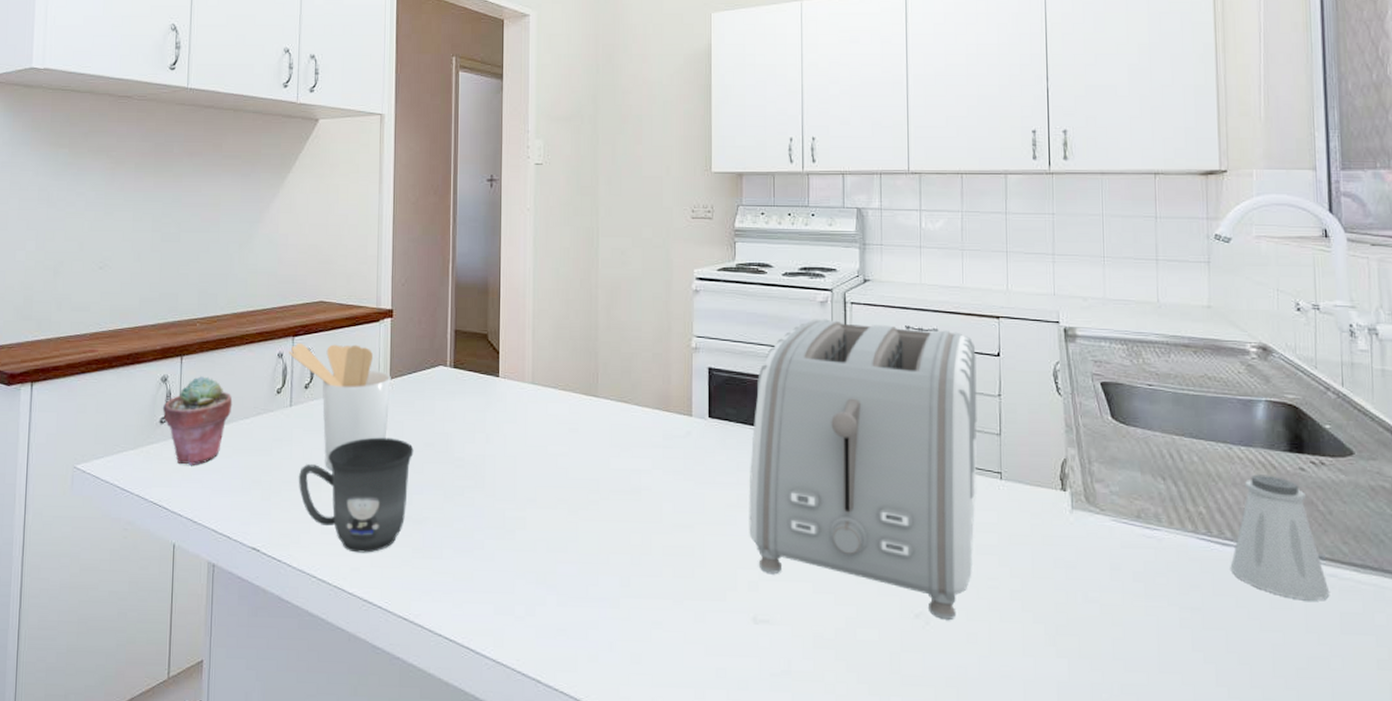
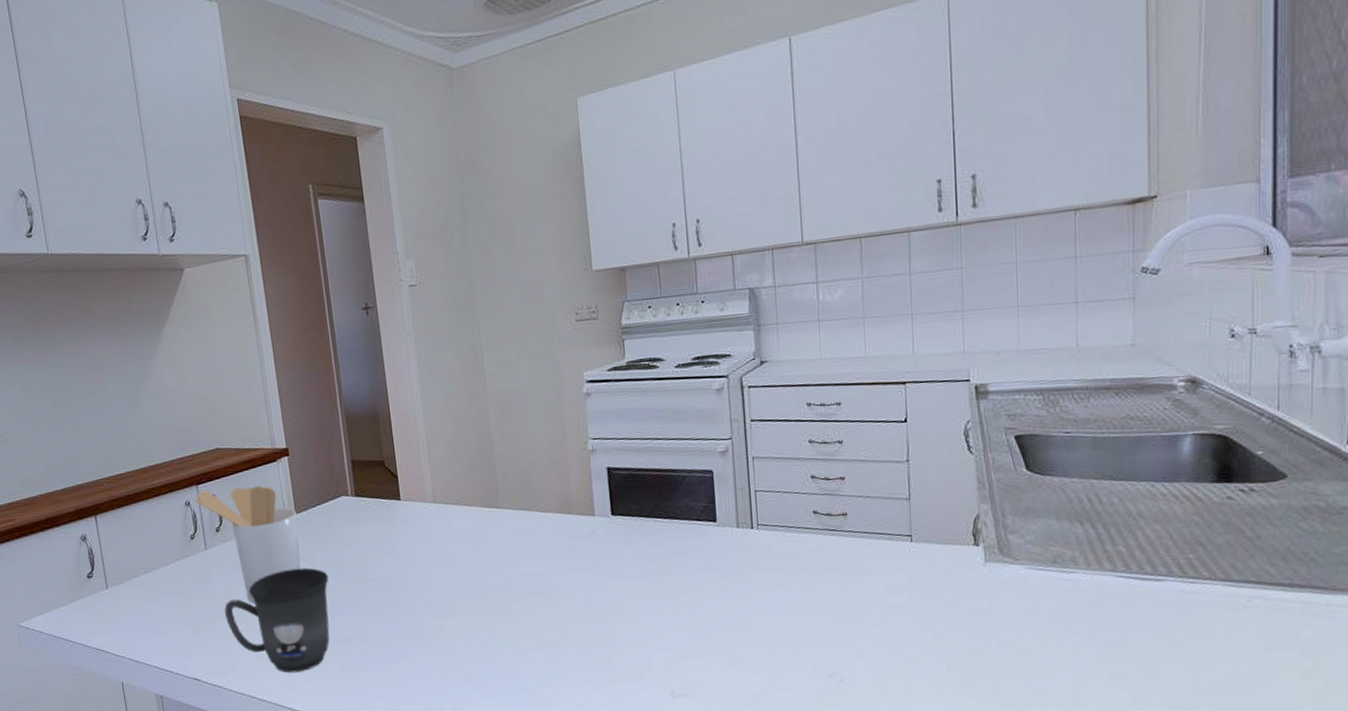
potted succulent: present [162,376,233,465] -> none [87,531,152,612]
toaster: present [749,319,977,619] -> none [656,402,886,676]
saltshaker: present [1230,474,1330,601] -> none [1149,507,1254,624]

